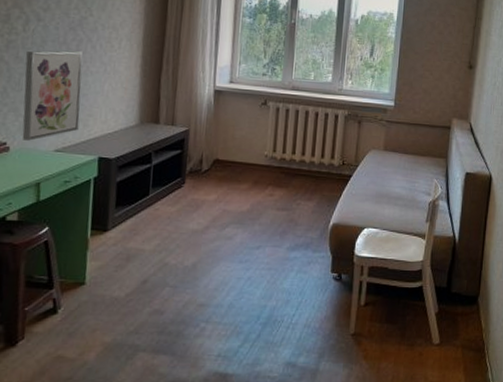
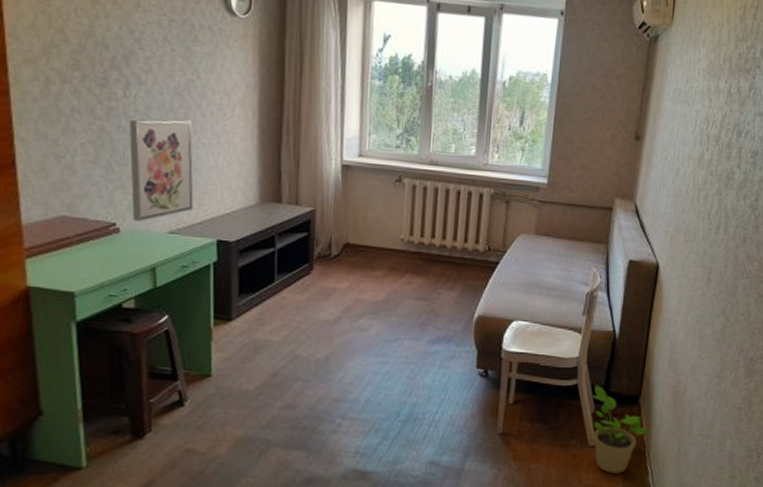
potted plant: none [436,286,486,370] -> present [592,385,648,473]

